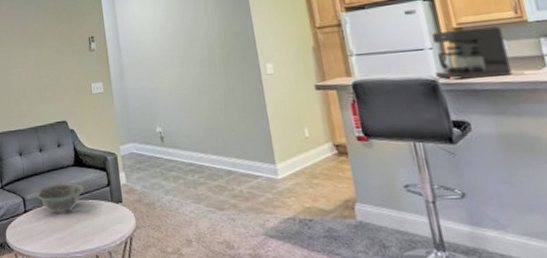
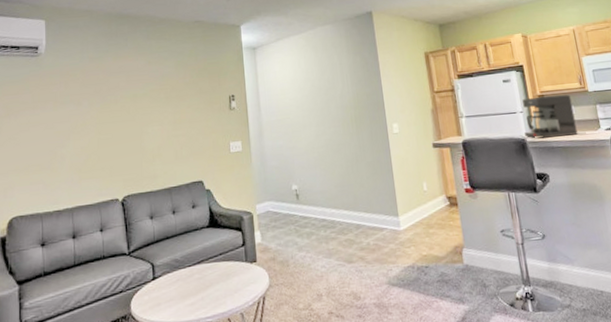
decorative bowl: present [34,182,84,215] -> none [165,244,218,280]

